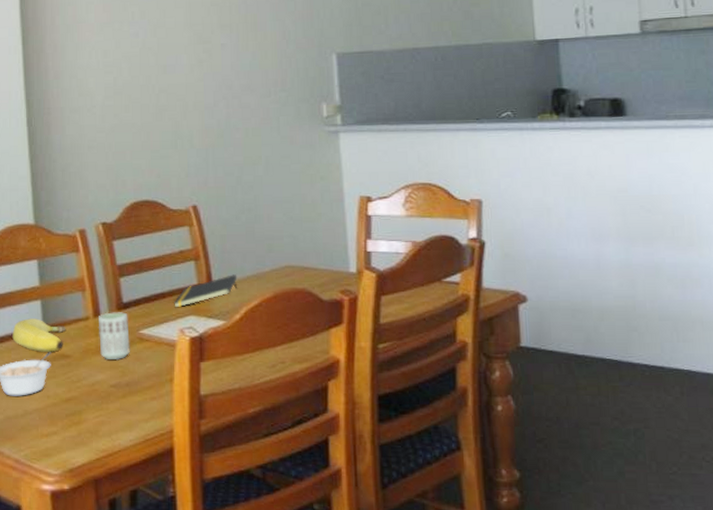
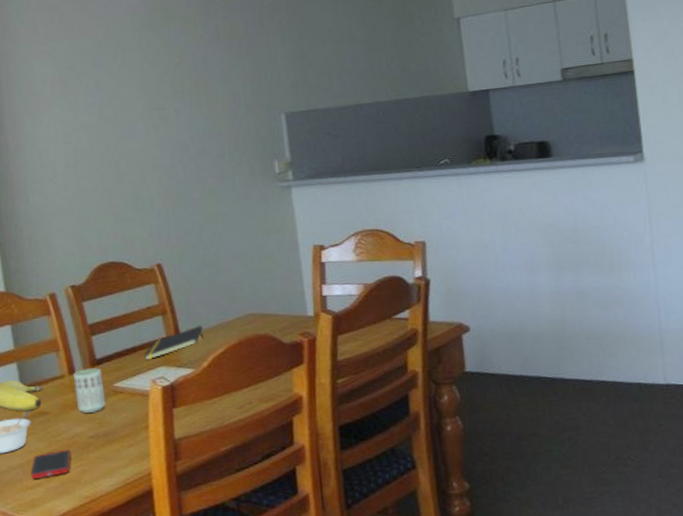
cell phone: none [47,397,90,426] -> present [31,449,71,479]

